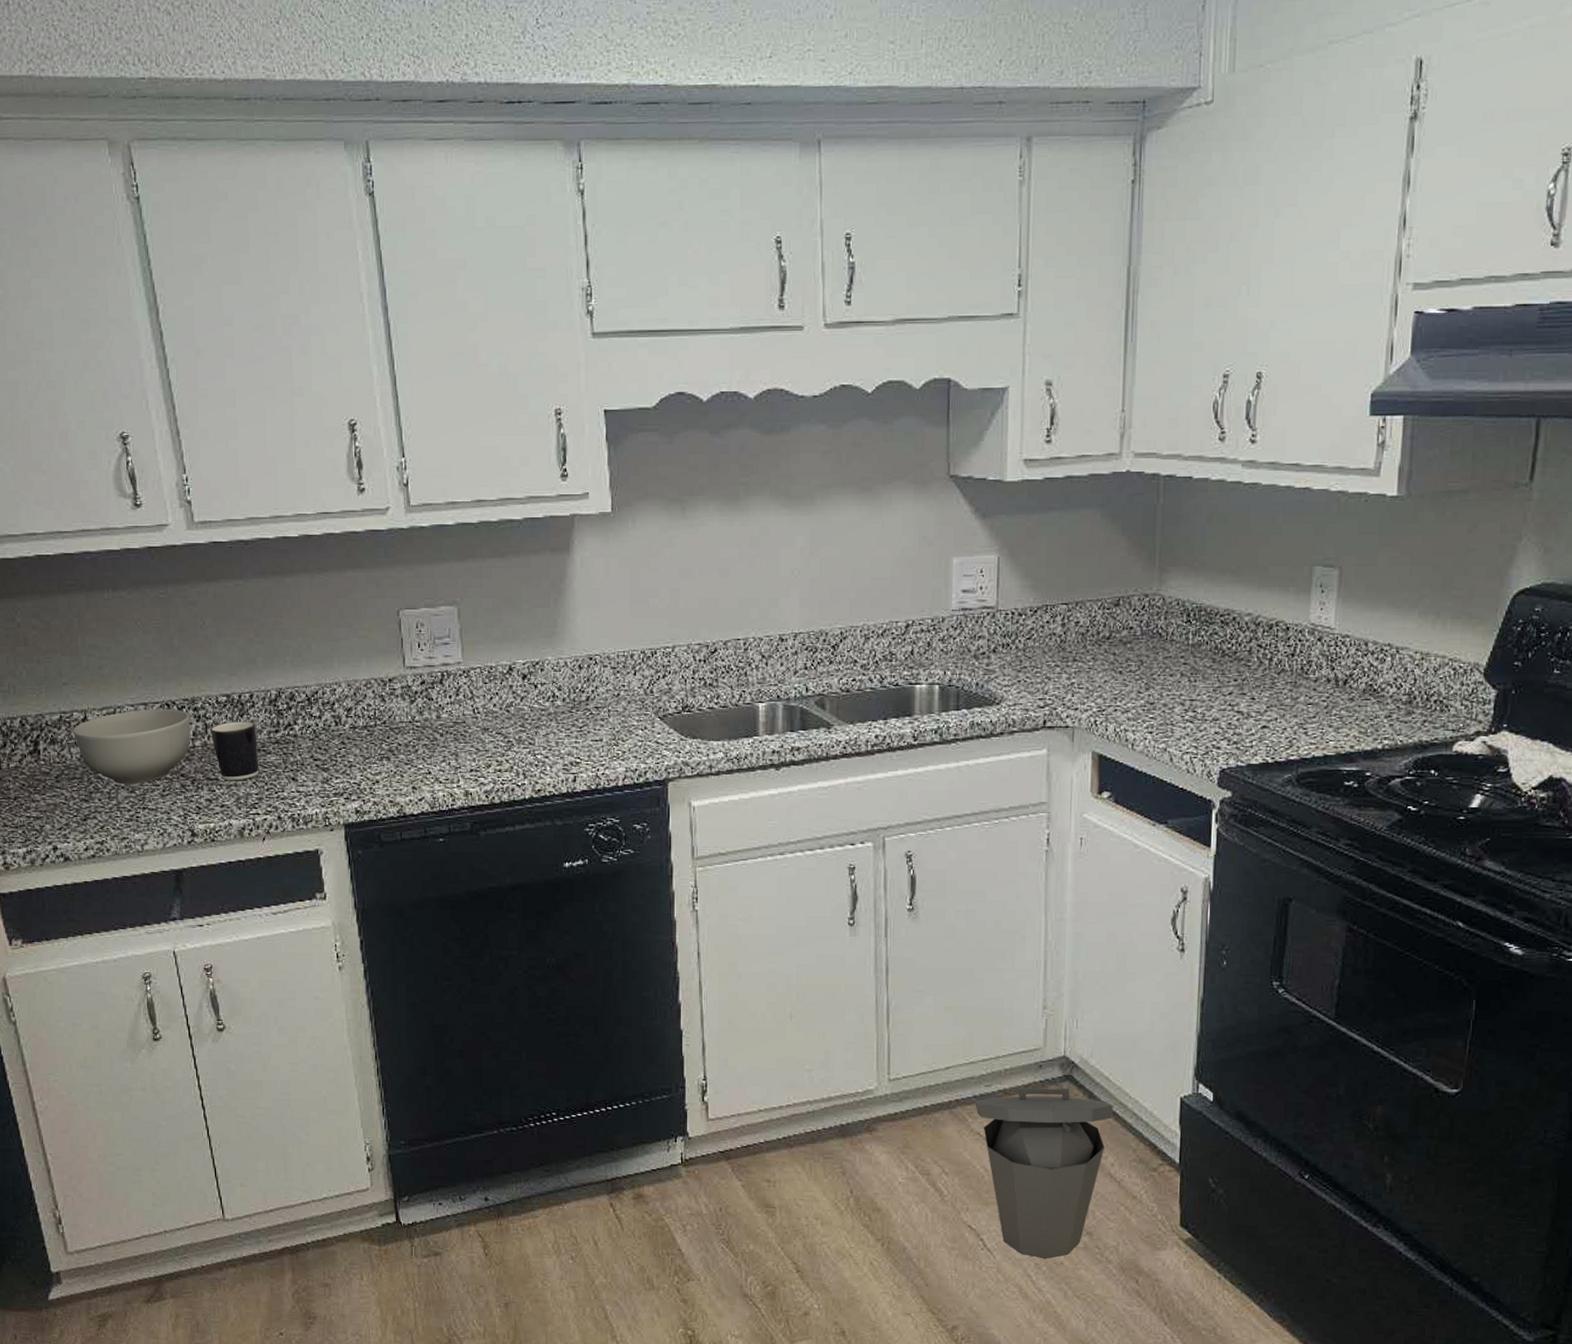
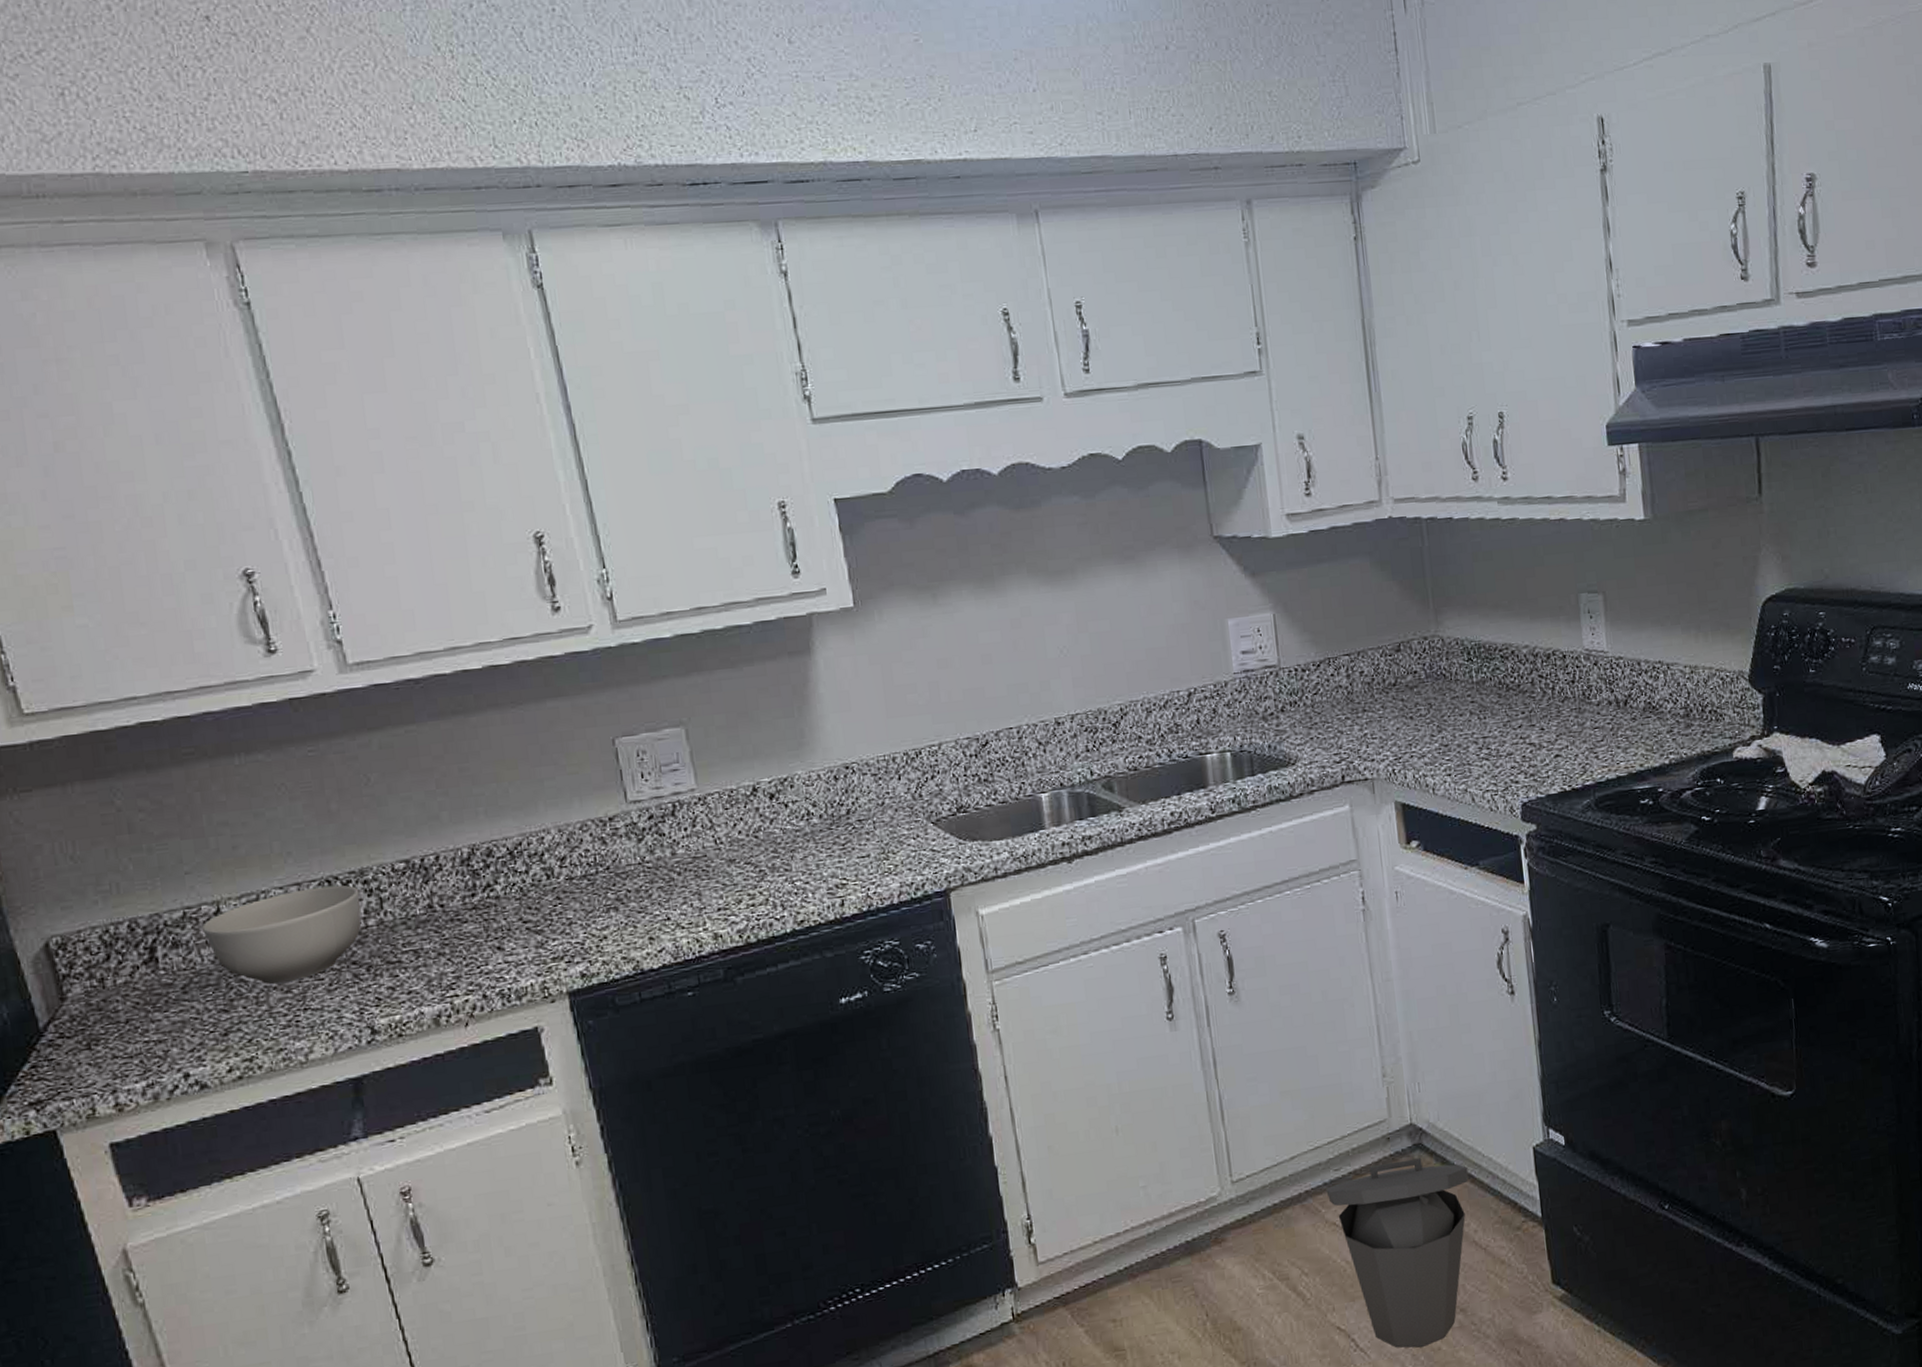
mug: present [209,721,259,781] -> none [386,887,454,962]

